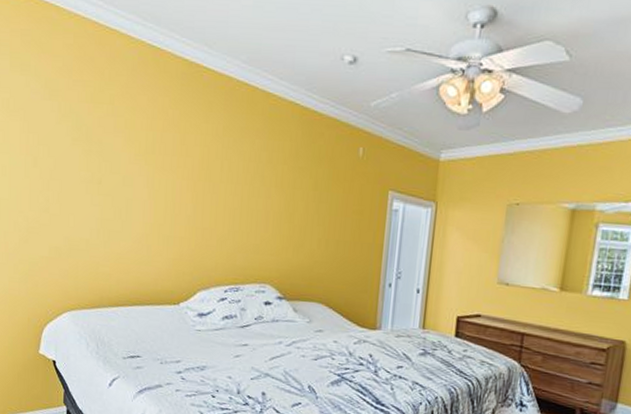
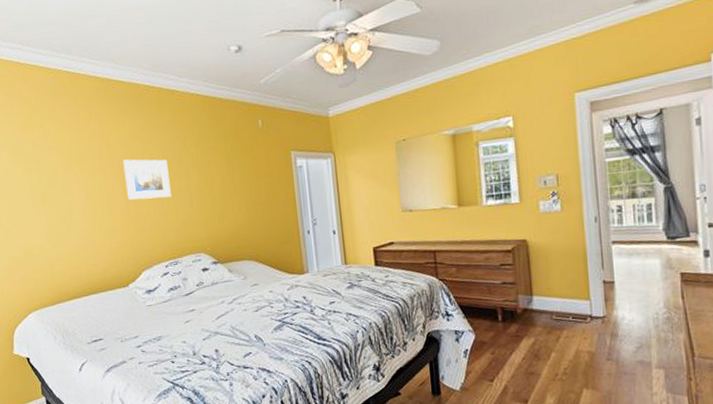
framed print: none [195,161,248,216] -> present [123,159,171,200]

